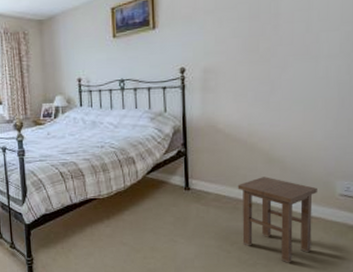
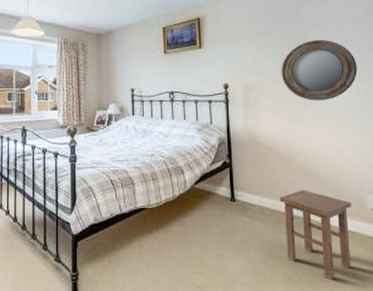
home mirror: none [247,9,340,82] -> present [281,39,358,101]

